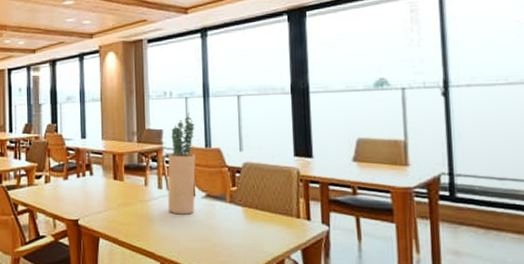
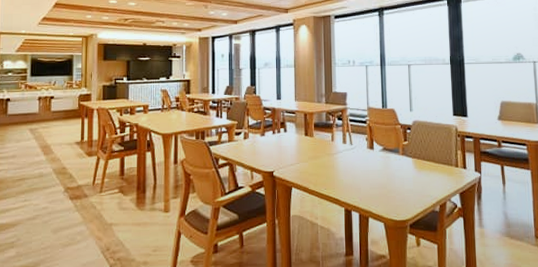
vase: present [167,112,196,215] -> none [351,78,374,166]

